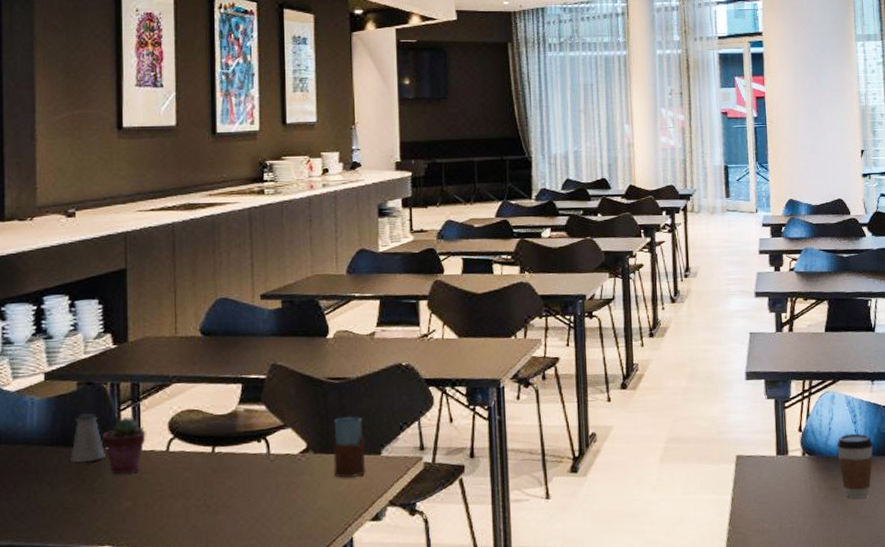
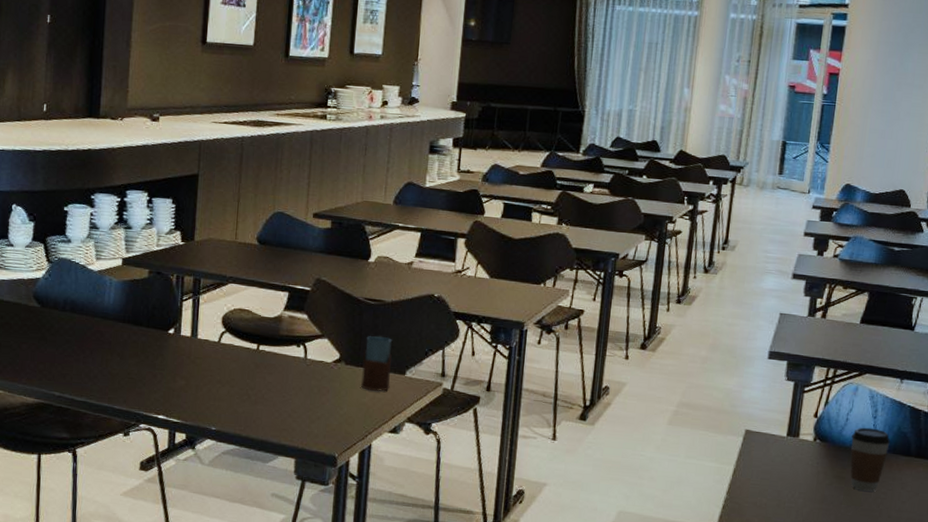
saltshaker: present [71,412,105,462] -> none [138,298,167,341]
potted succulent: present [102,416,146,474] -> none [165,306,203,357]

